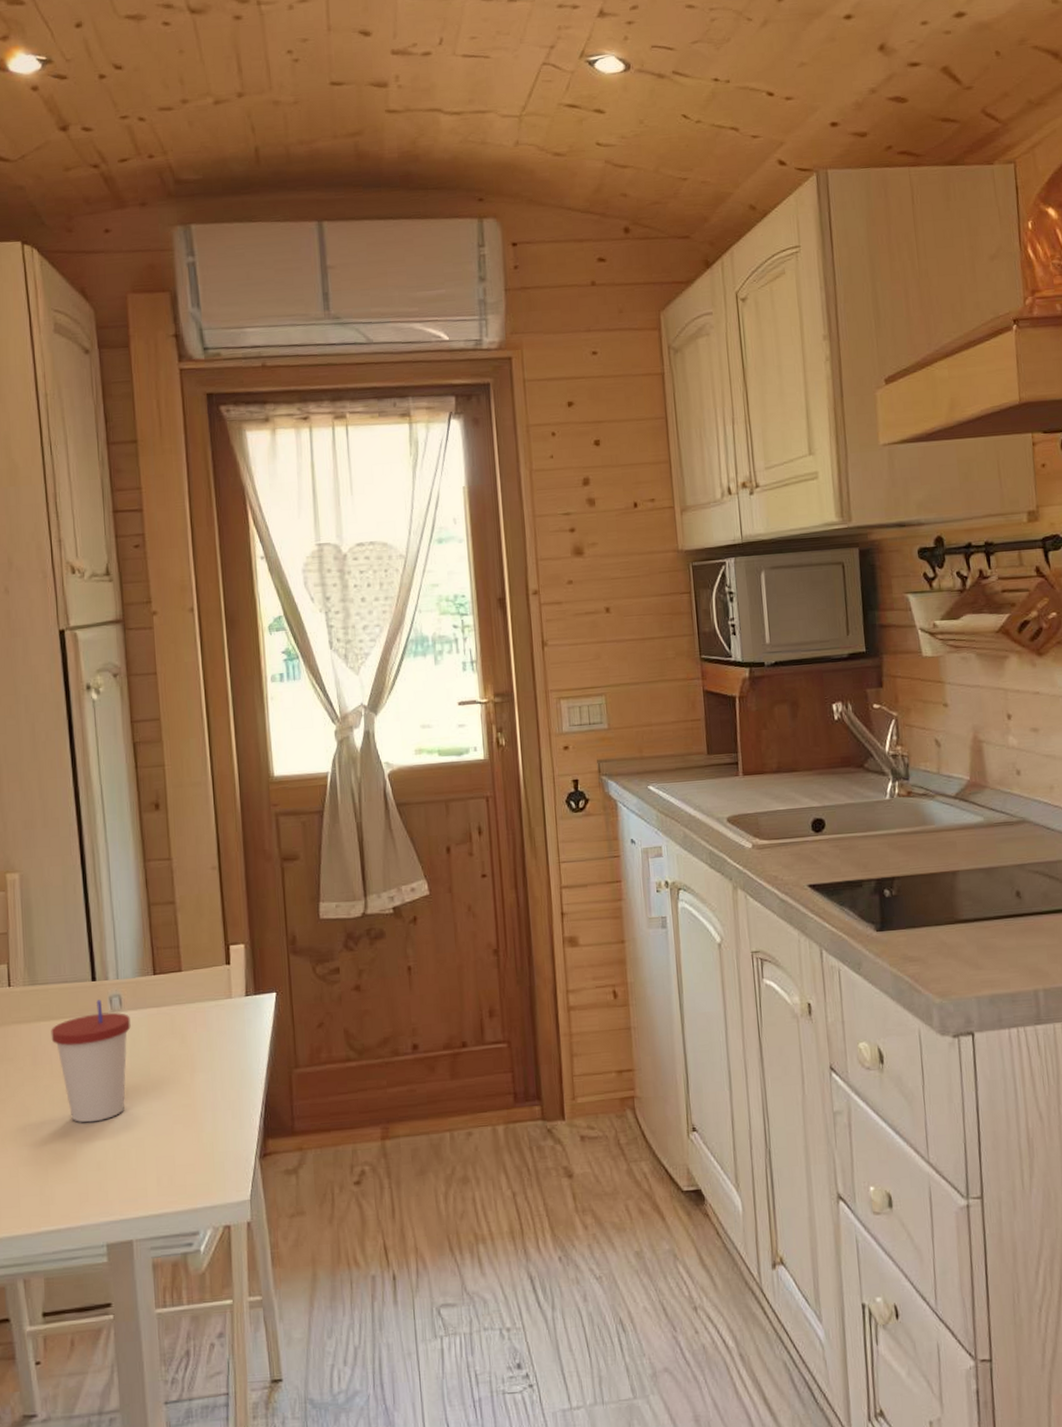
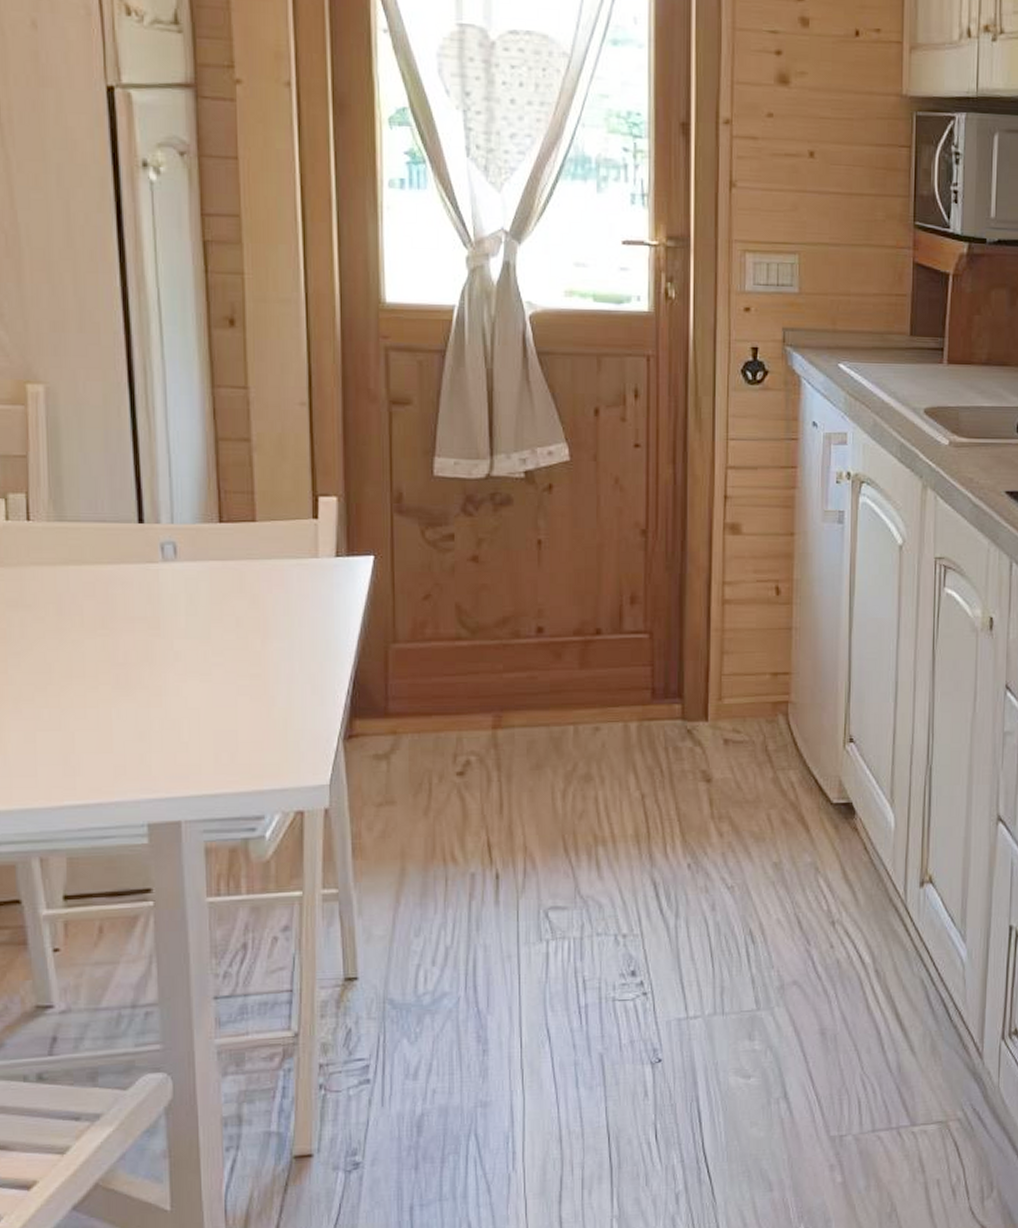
cup: present [51,999,131,1123] -> none [82,545,188,687]

